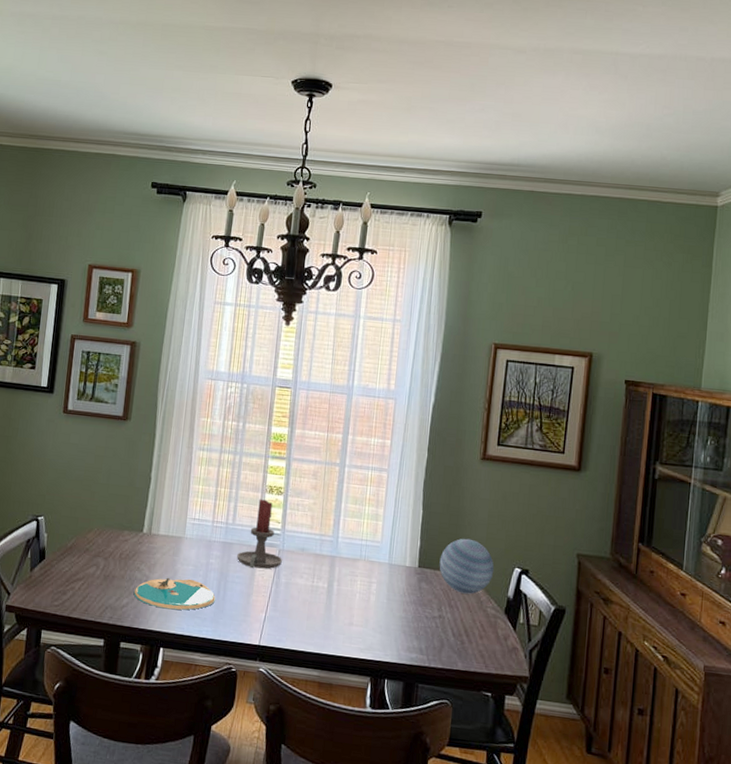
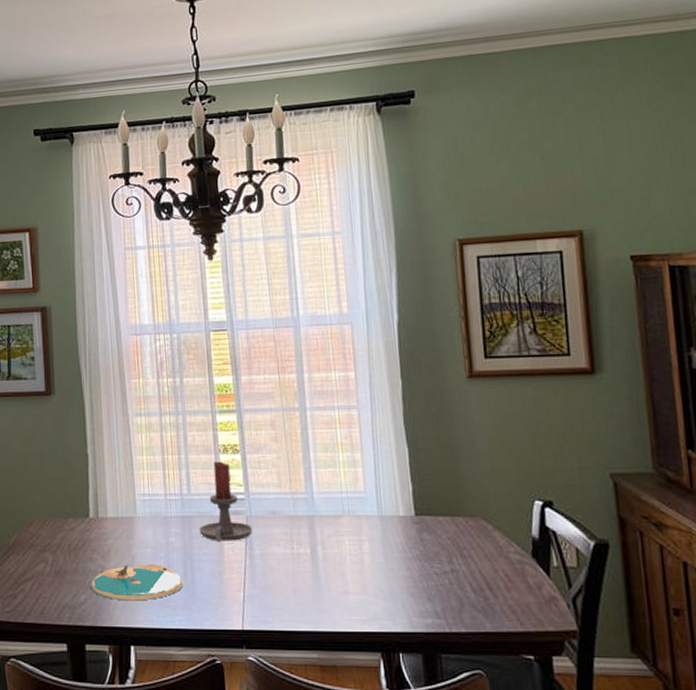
decorative ball: present [439,538,494,594] -> none [439,473,510,540]

